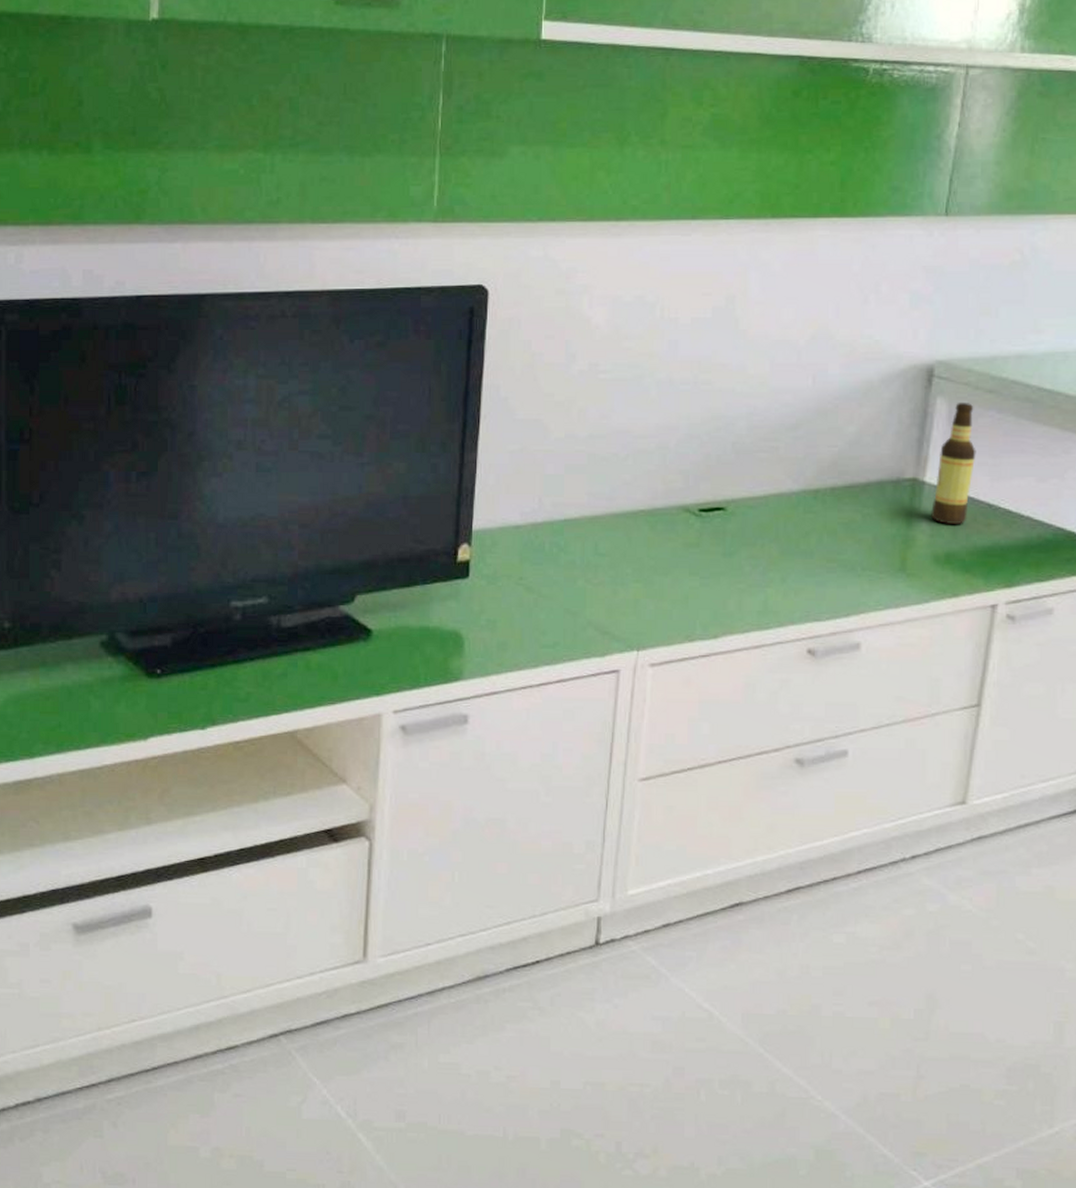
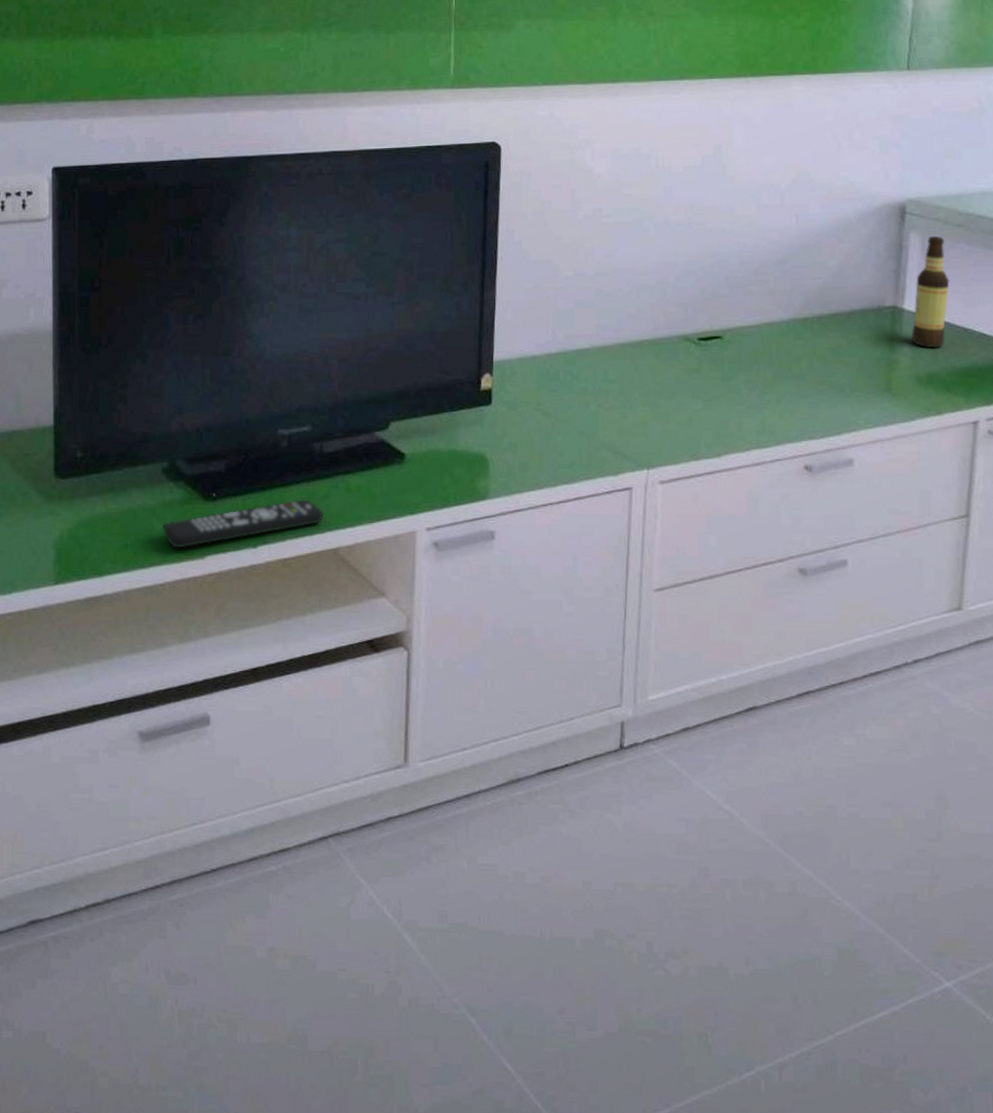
remote control: none [101,677,280,729] -> present [163,499,324,549]

